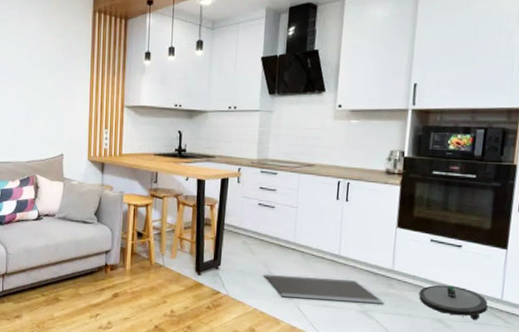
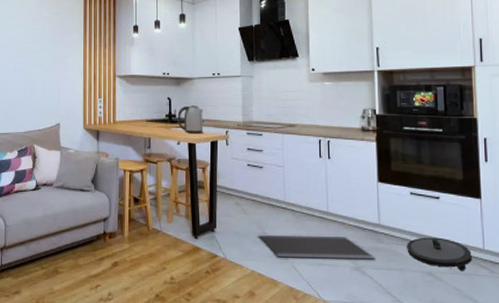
kettle: none [187,140,216,170] -> present [178,105,204,134]

